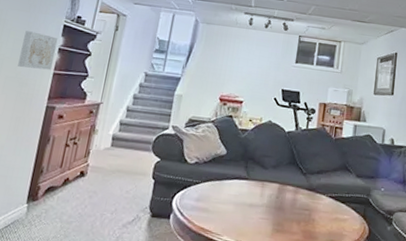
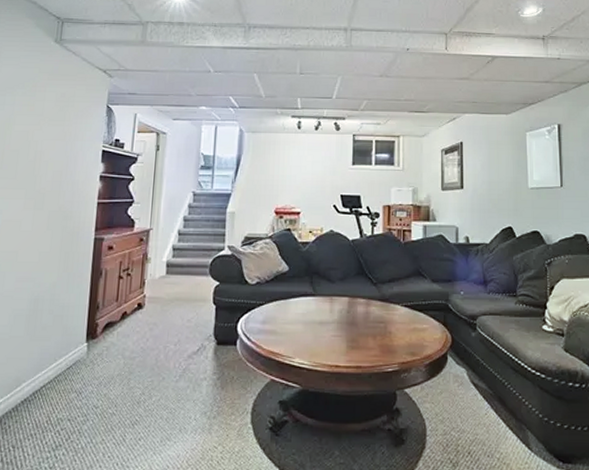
wall art: present [18,31,58,70] -> none [60,161,98,200]

